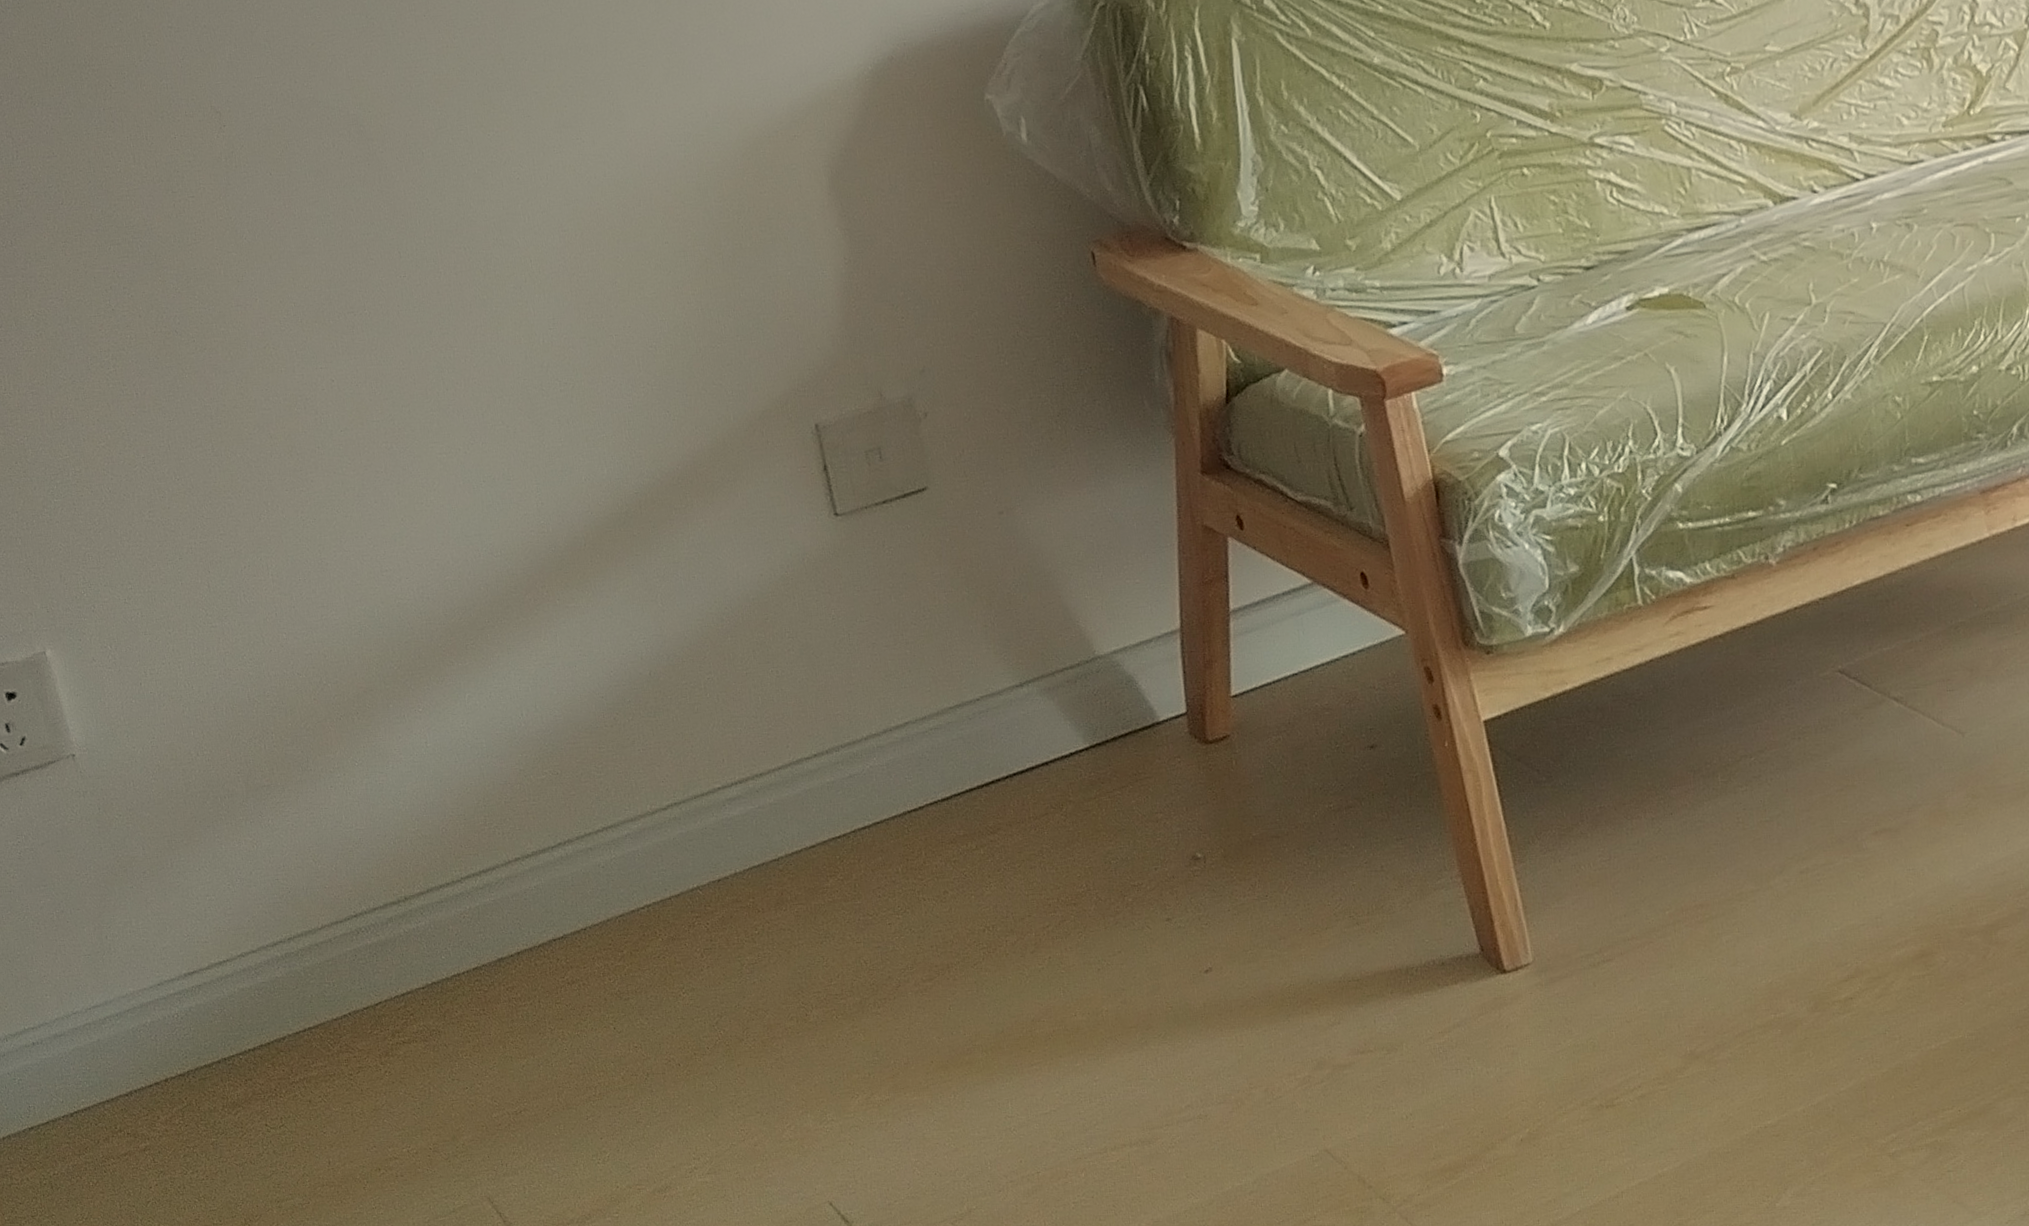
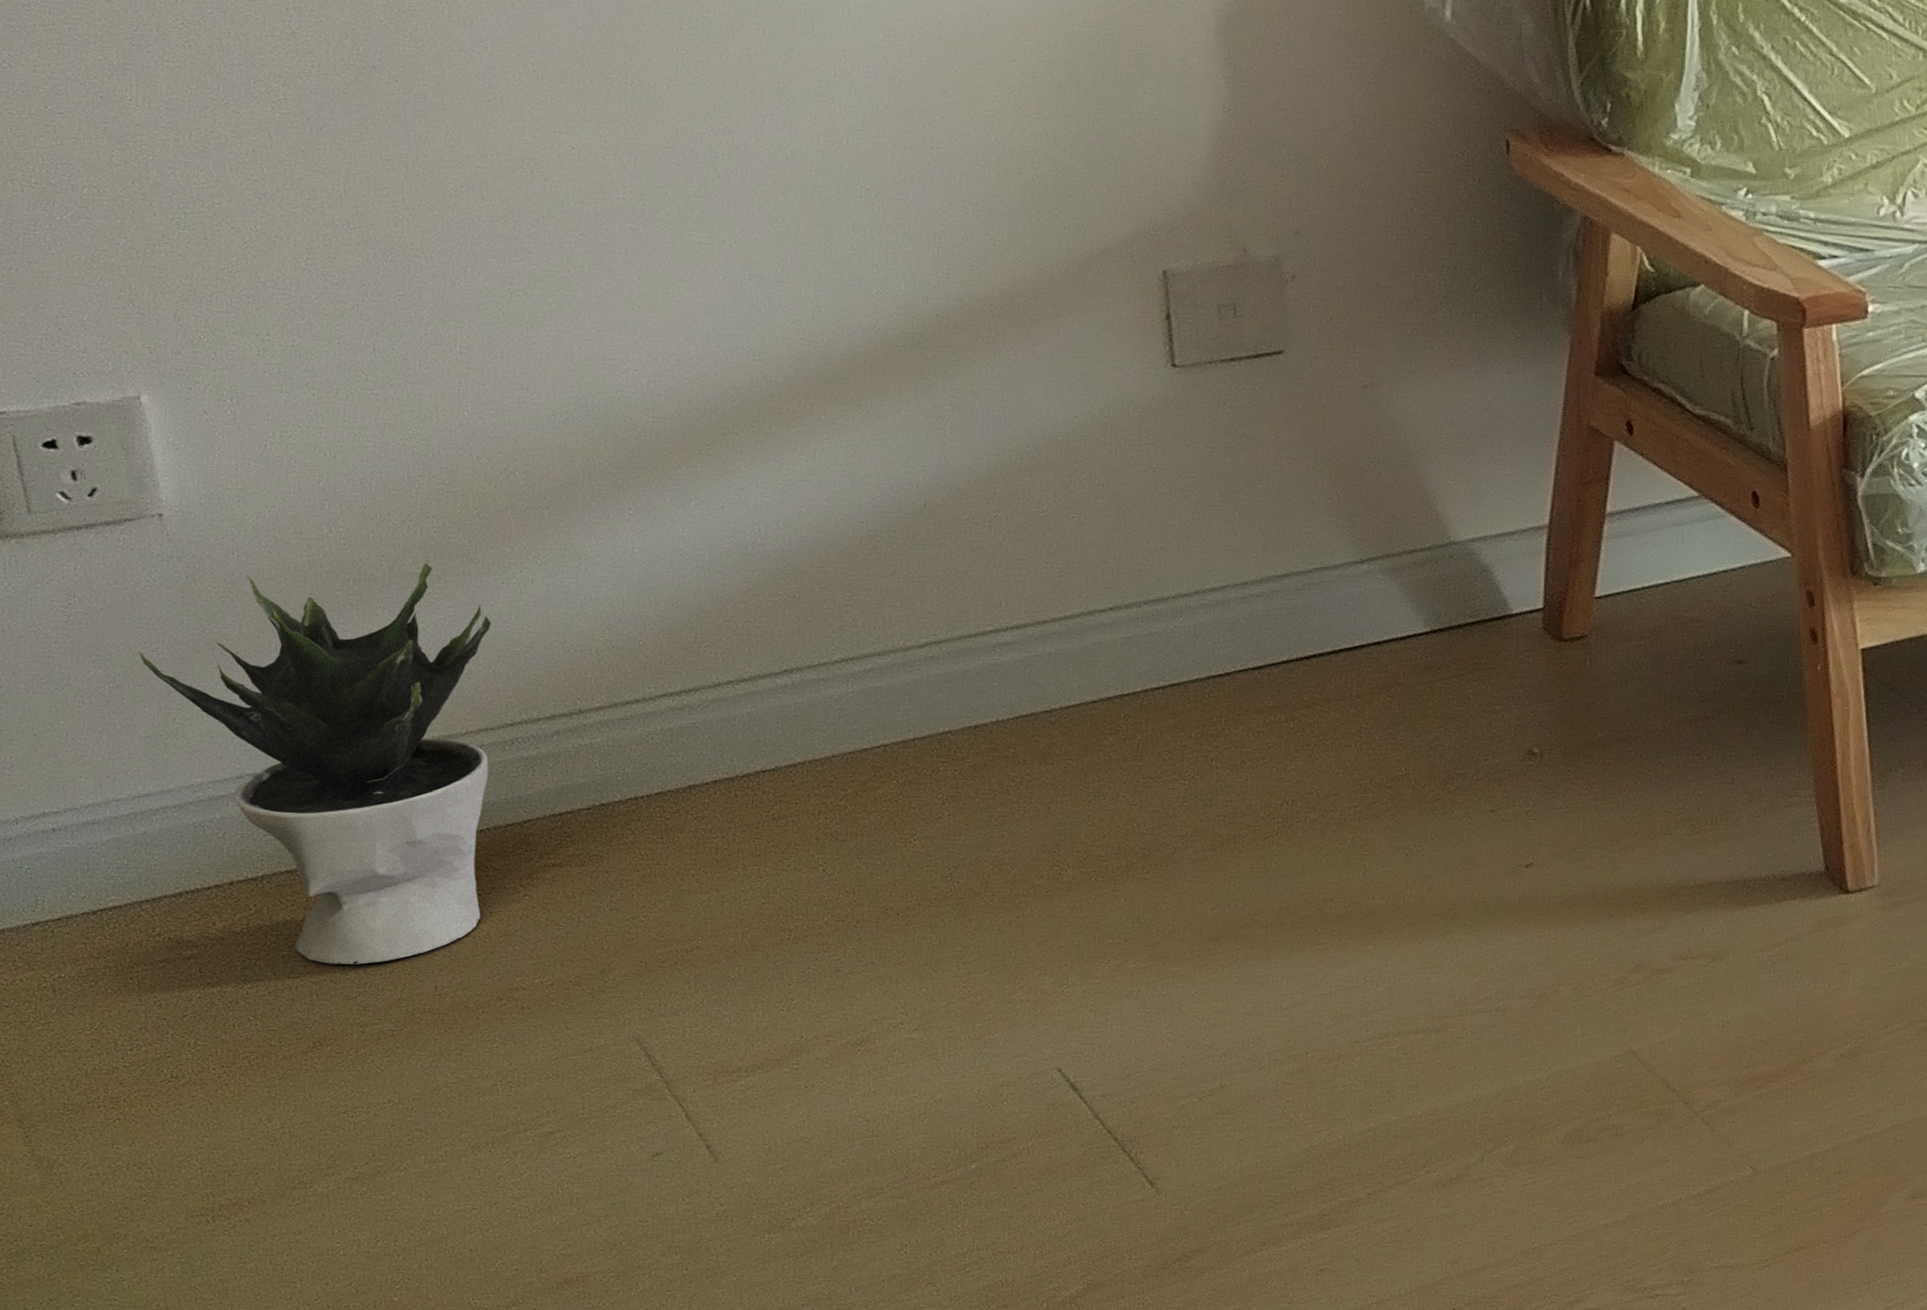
potted plant: none [73,774,355,1147] -> present [138,562,492,966]

